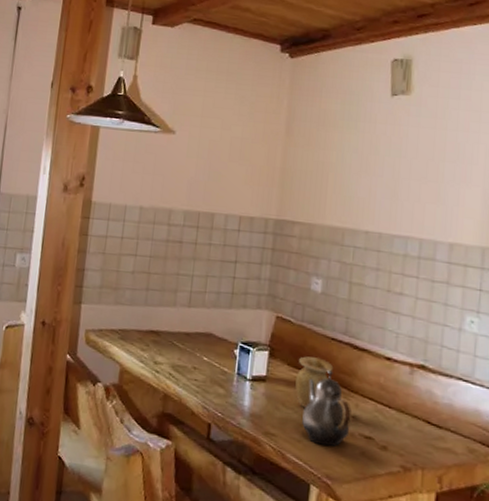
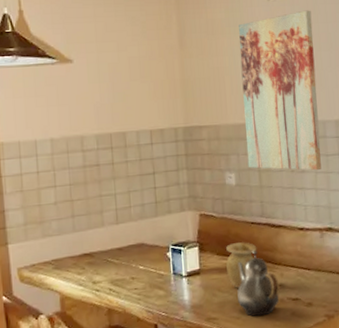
wall art: none [338,113,440,297] -> present [239,10,321,171]

